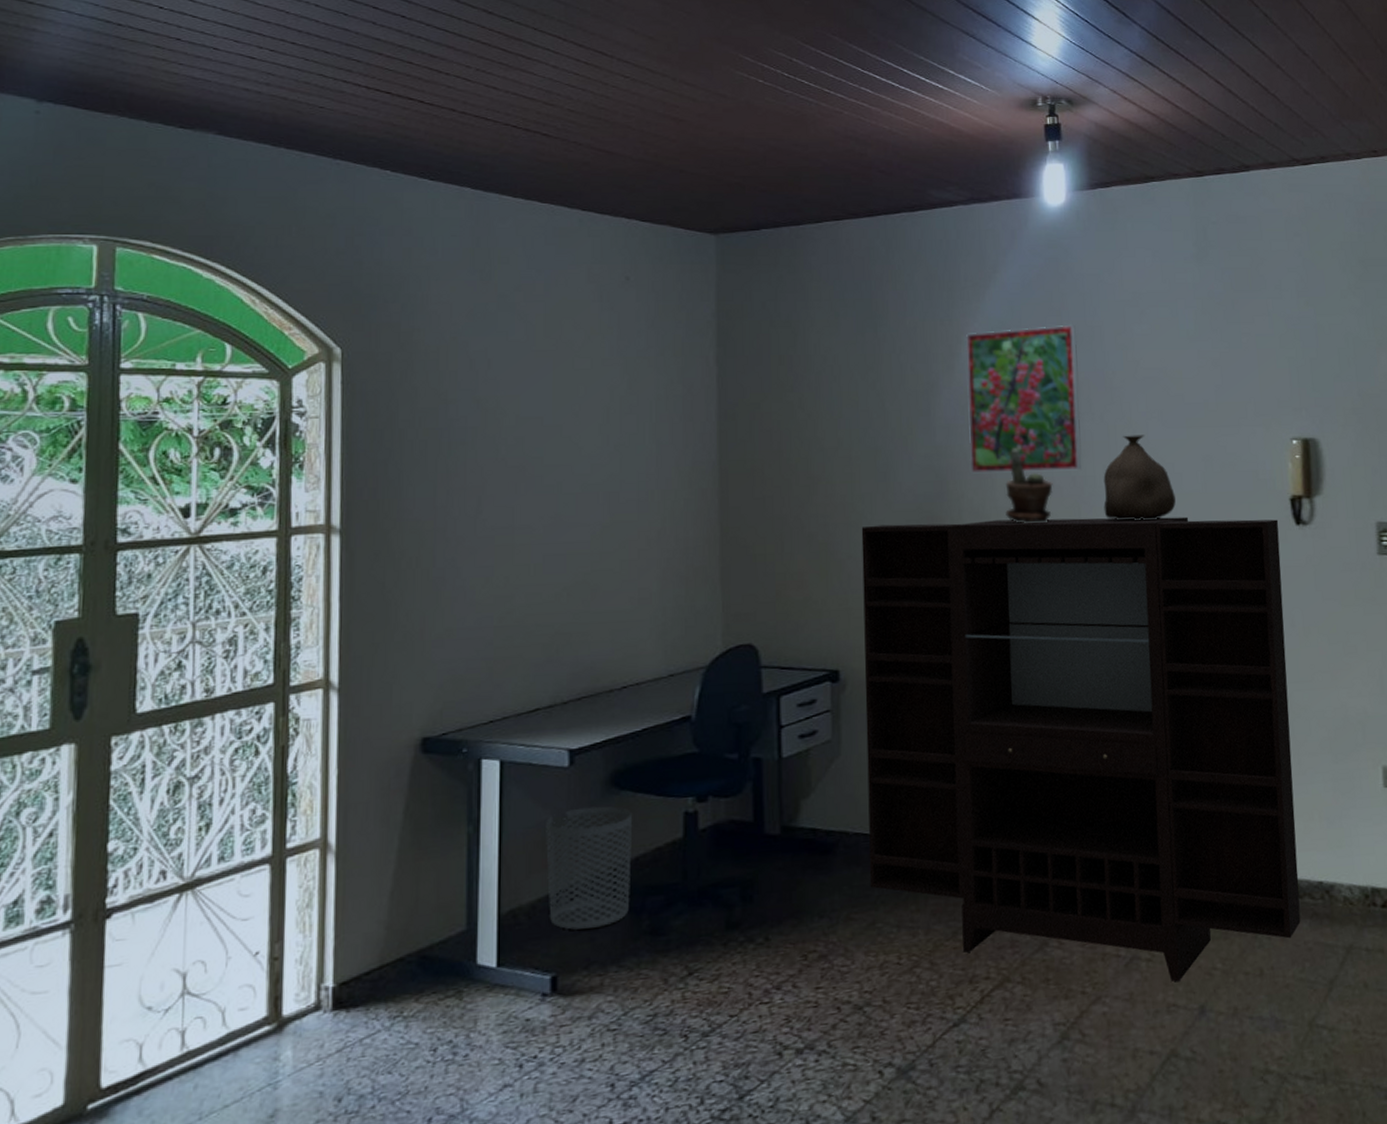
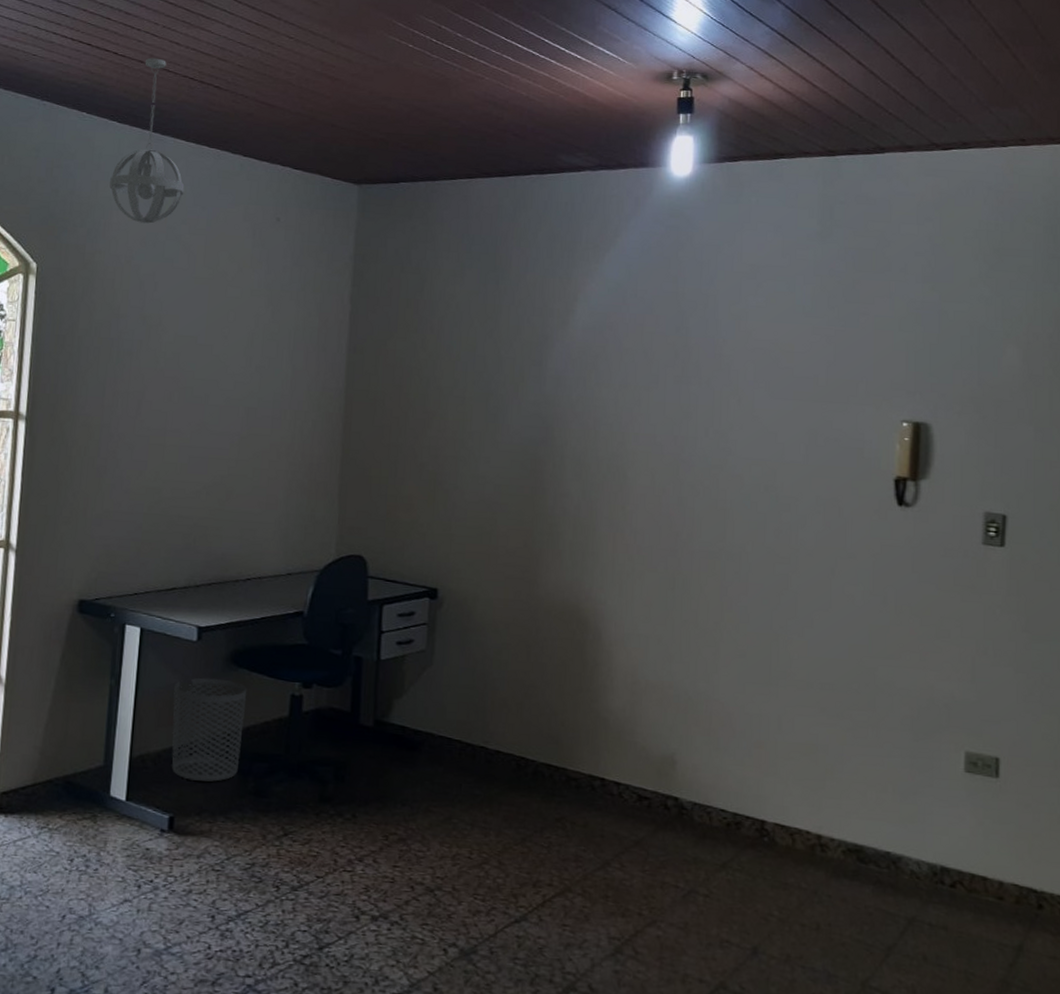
pendant light: none [425,105,515,293] -> present [109,57,185,224]
bookshelf: present [861,516,1301,982] -> none [449,461,880,921]
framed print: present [965,324,1082,473] -> none [575,291,691,430]
potted plant: present [1005,449,1053,524] -> none [606,404,654,477]
bag: present [1103,435,1176,520] -> none [702,401,775,485]

